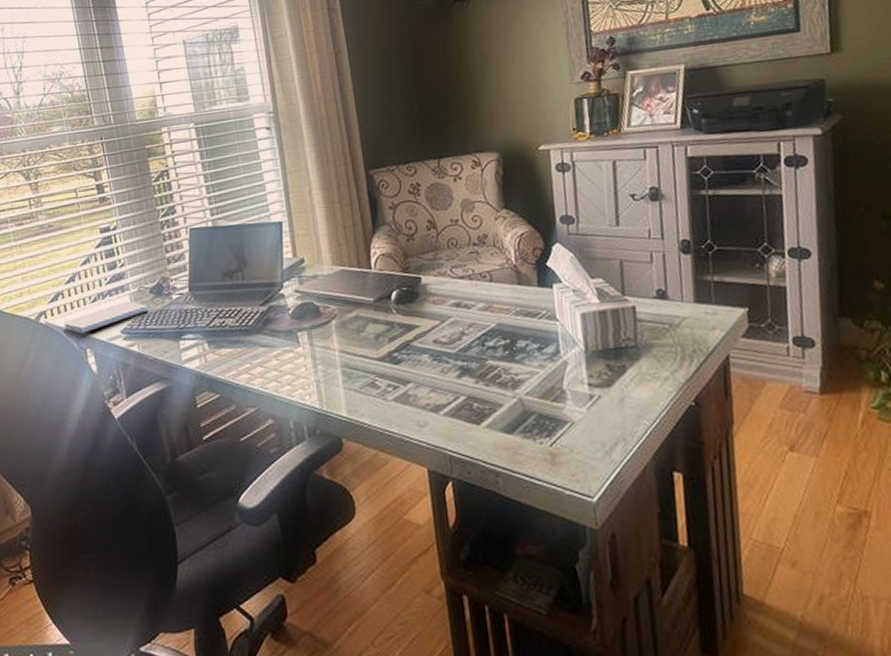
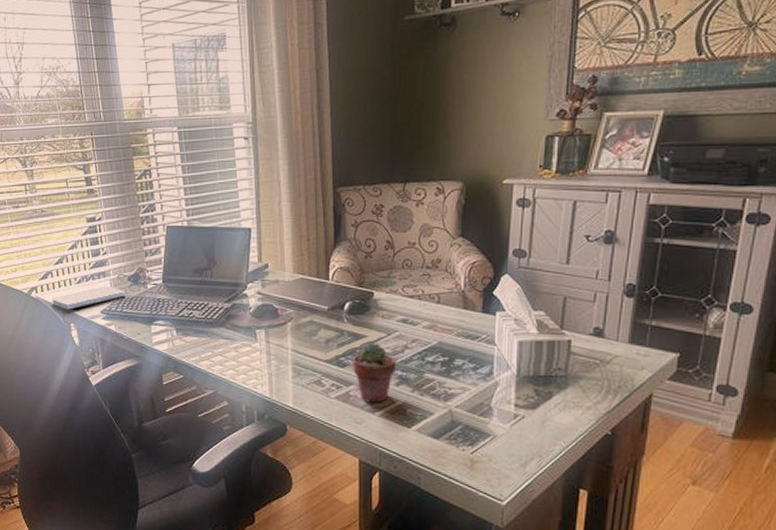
potted succulent: none [406,332,456,401] -> present [352,342,397,403]

